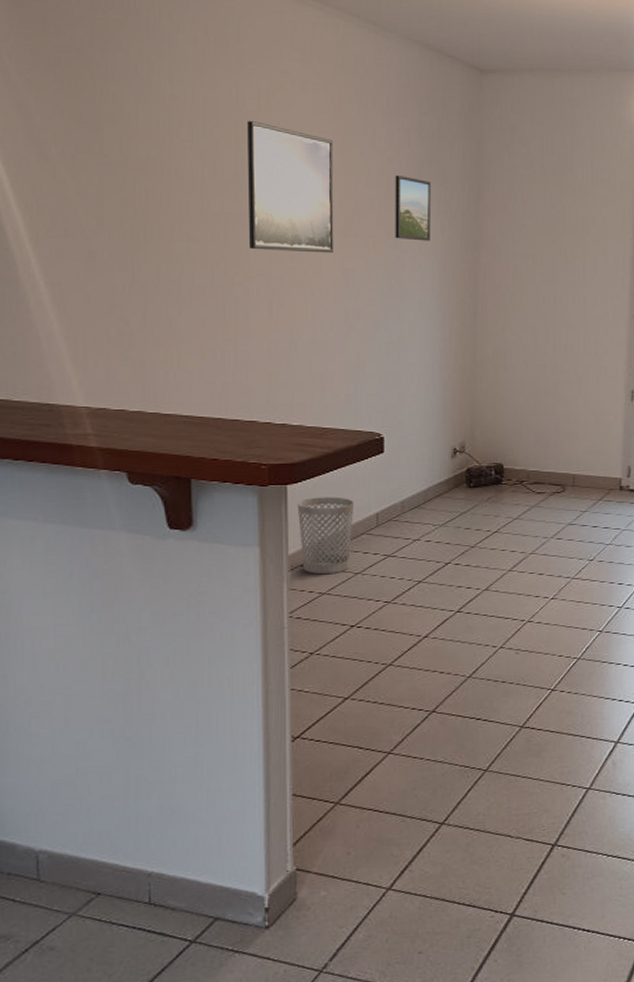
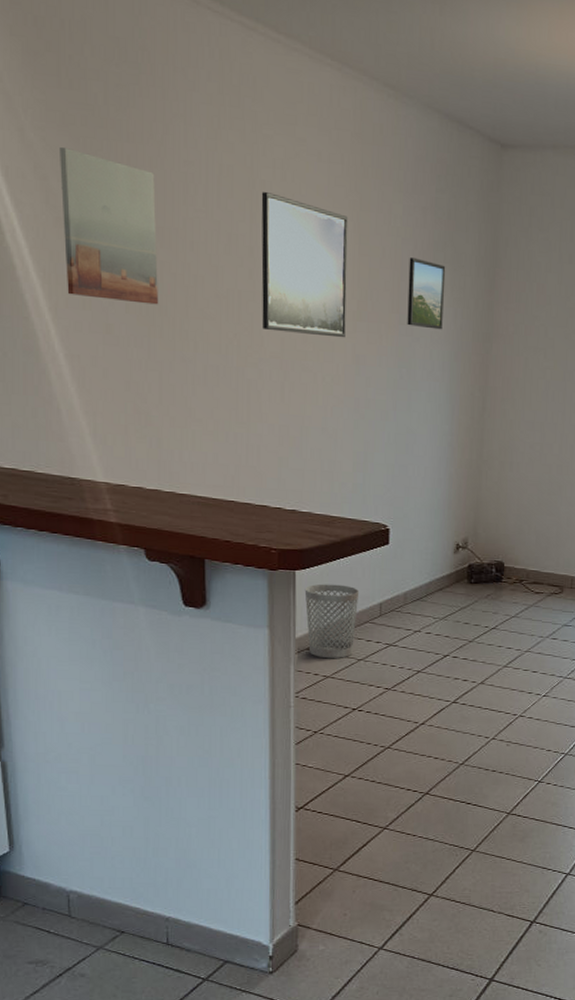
wall art: none [43,88,143,230] -> present [58,147,158,305]

